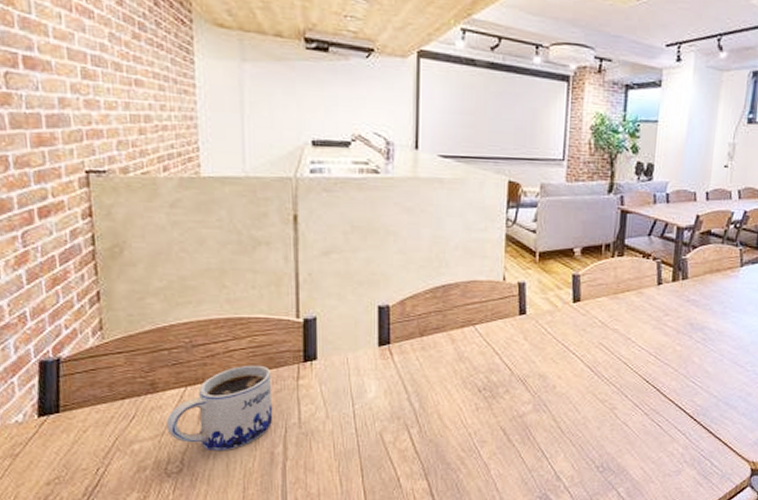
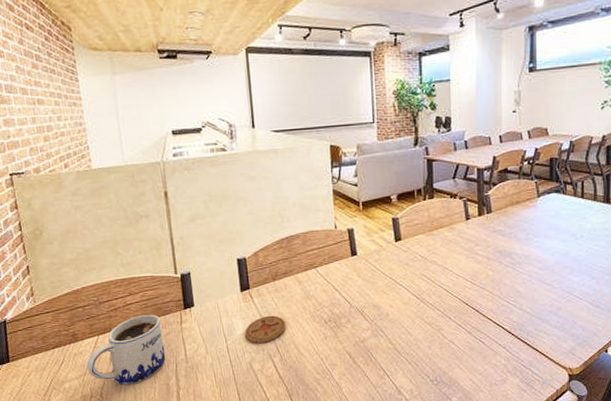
coaster: none [377,377,430,411] -> present [244,315,286,344]

